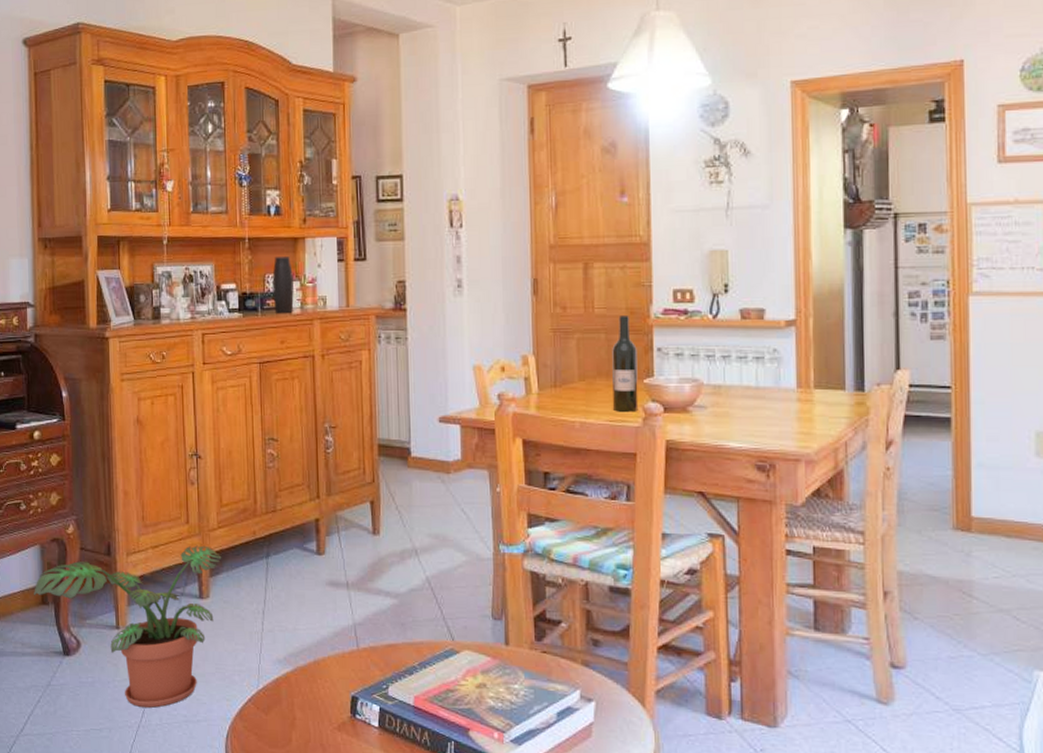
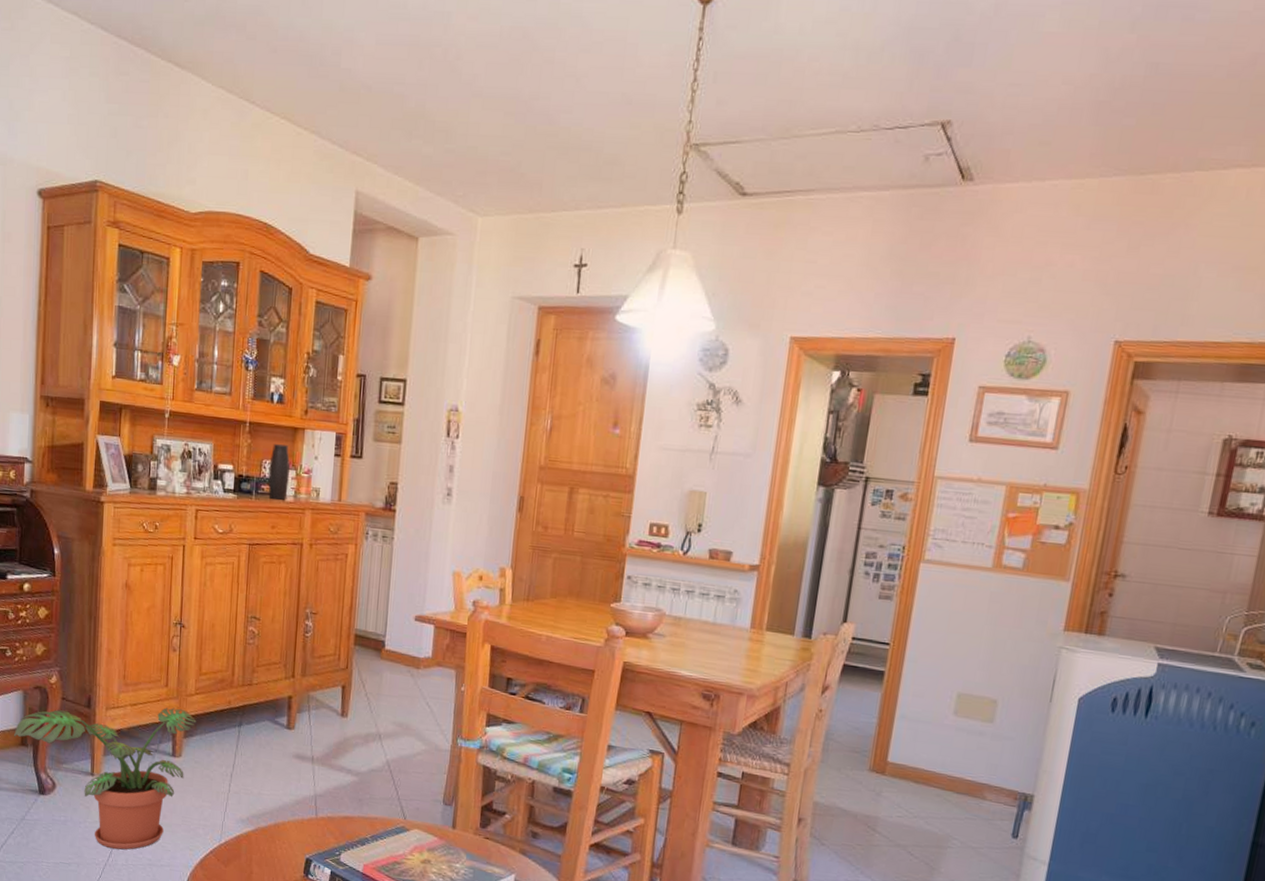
wine bottle: present [612,316,639,412] -> none [578,541,609,633]

